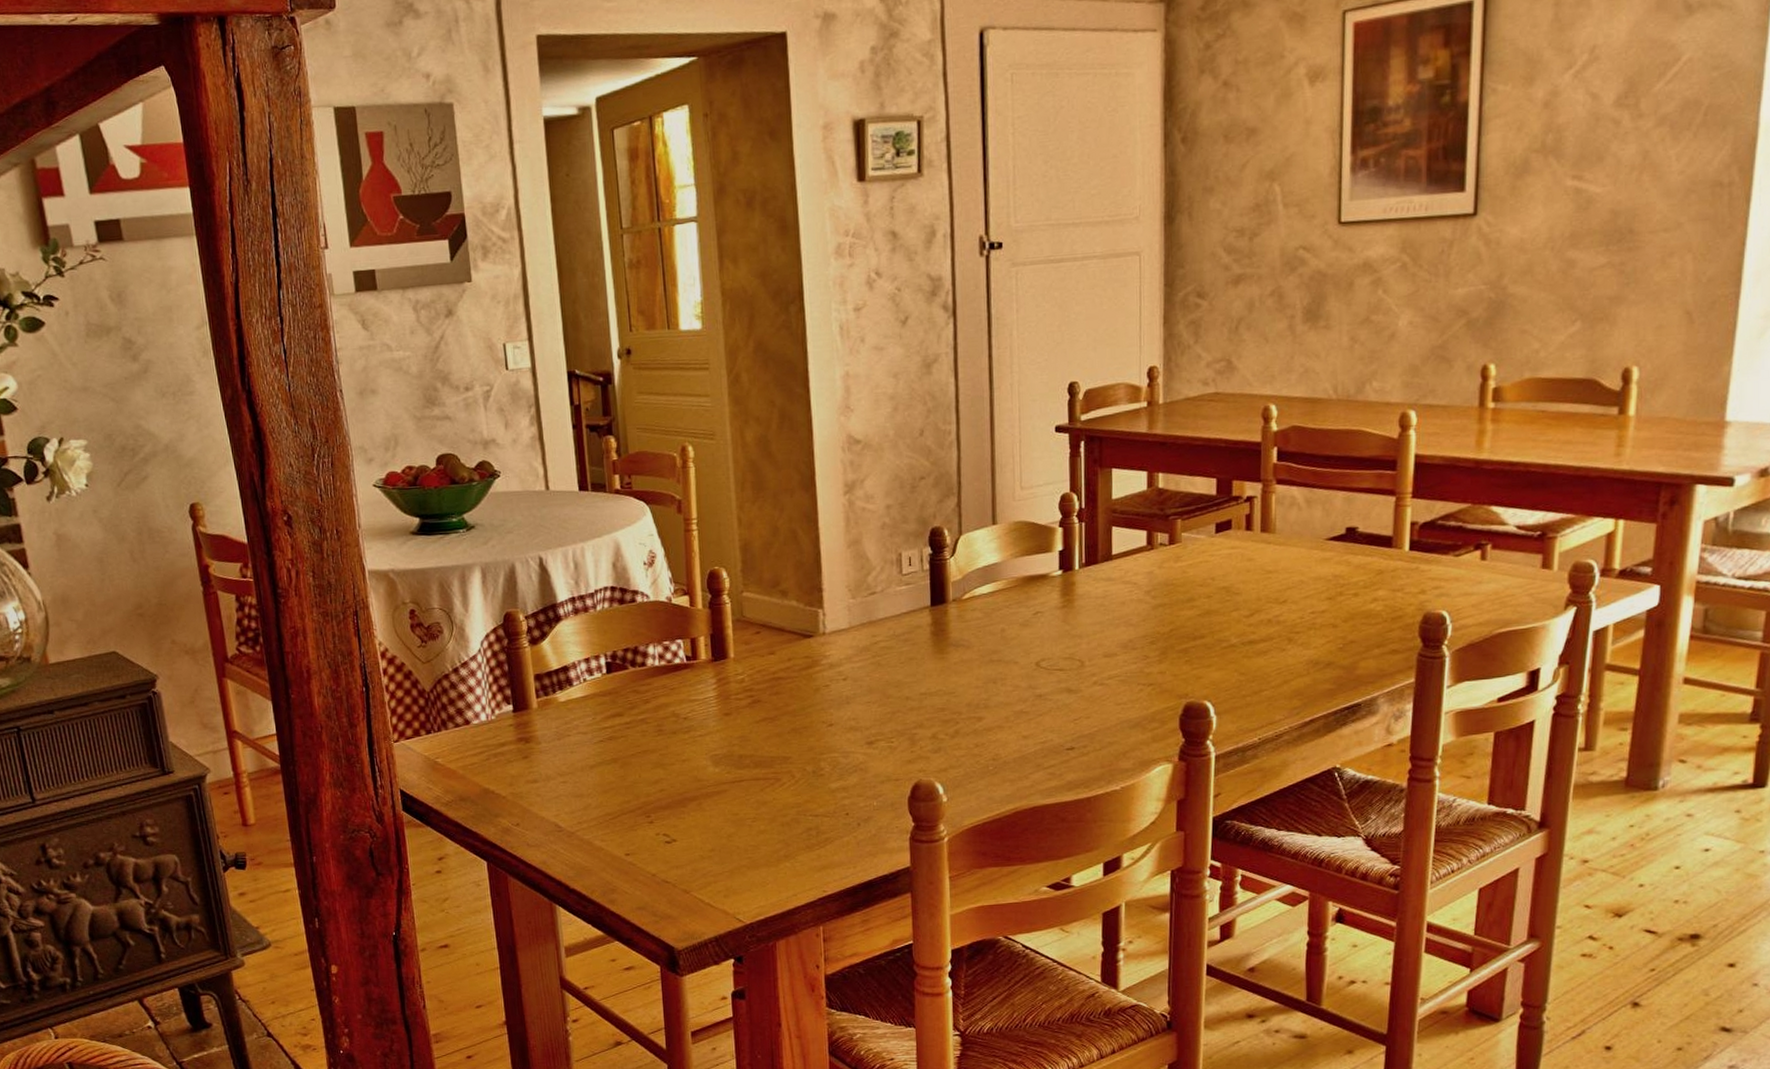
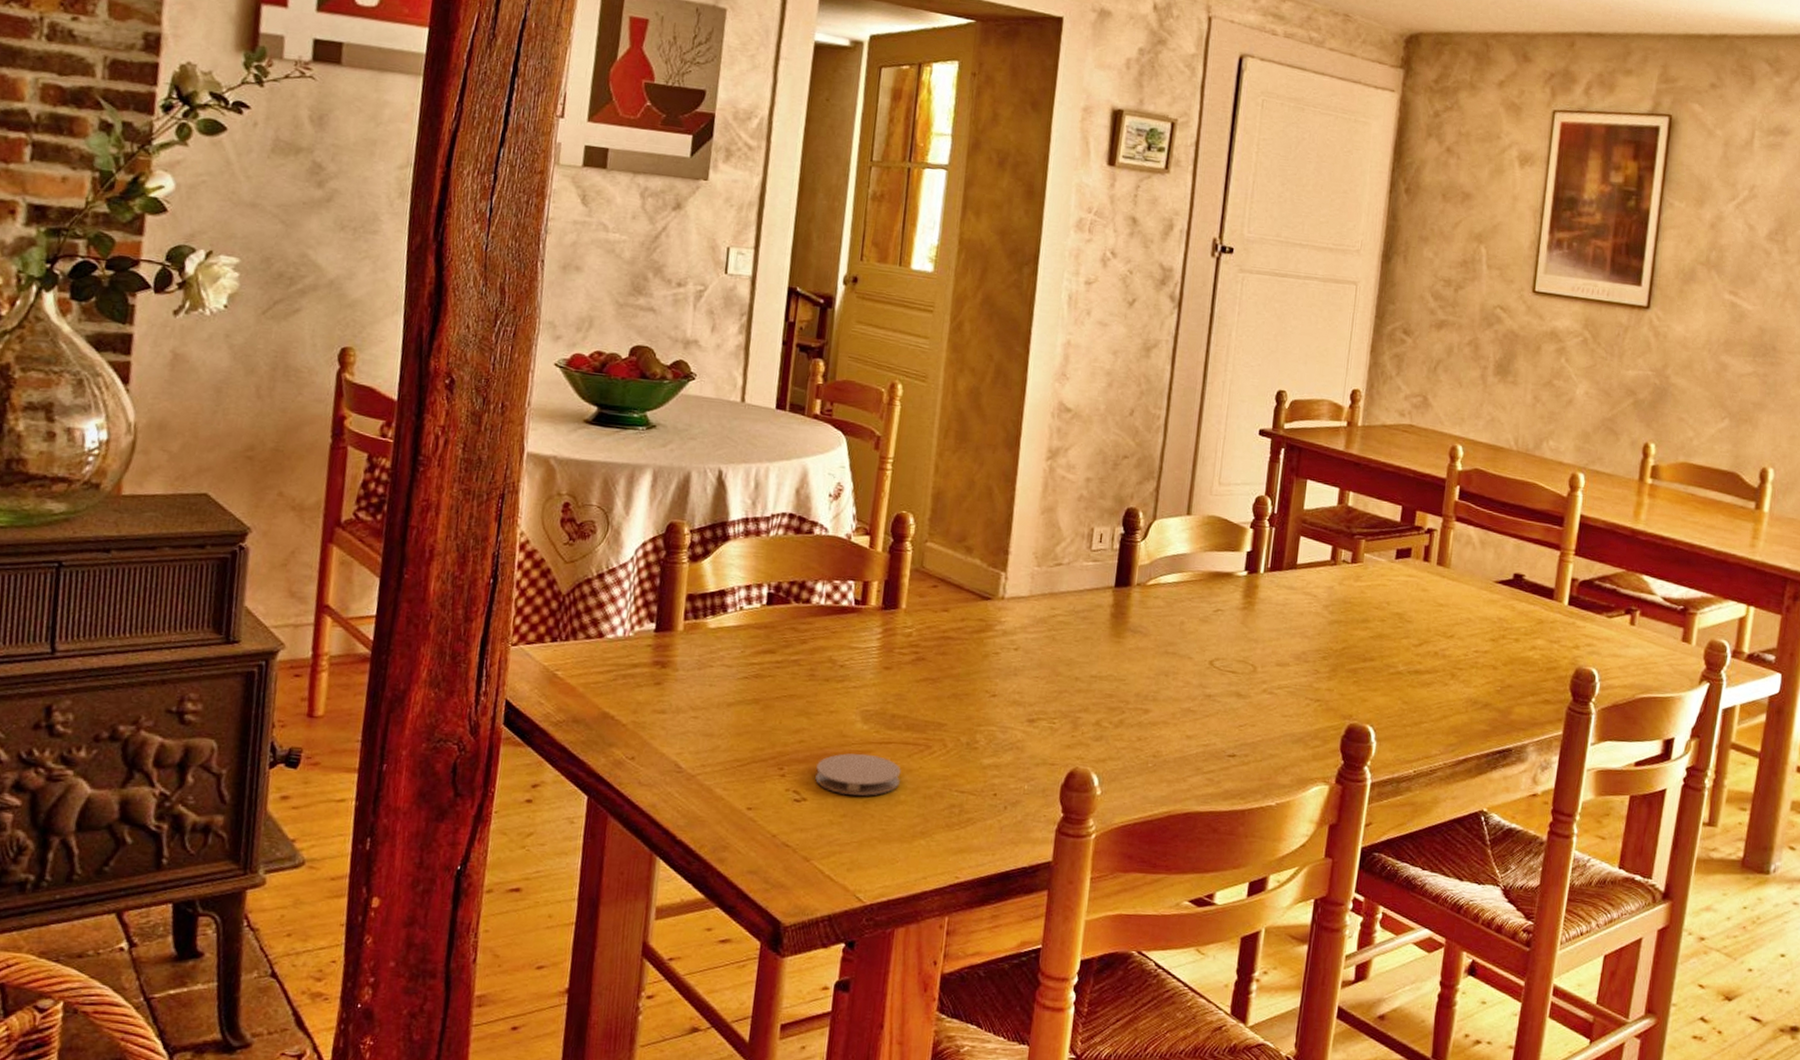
coaster: none [680,793,757,832] -> present [815,753,901,796]

